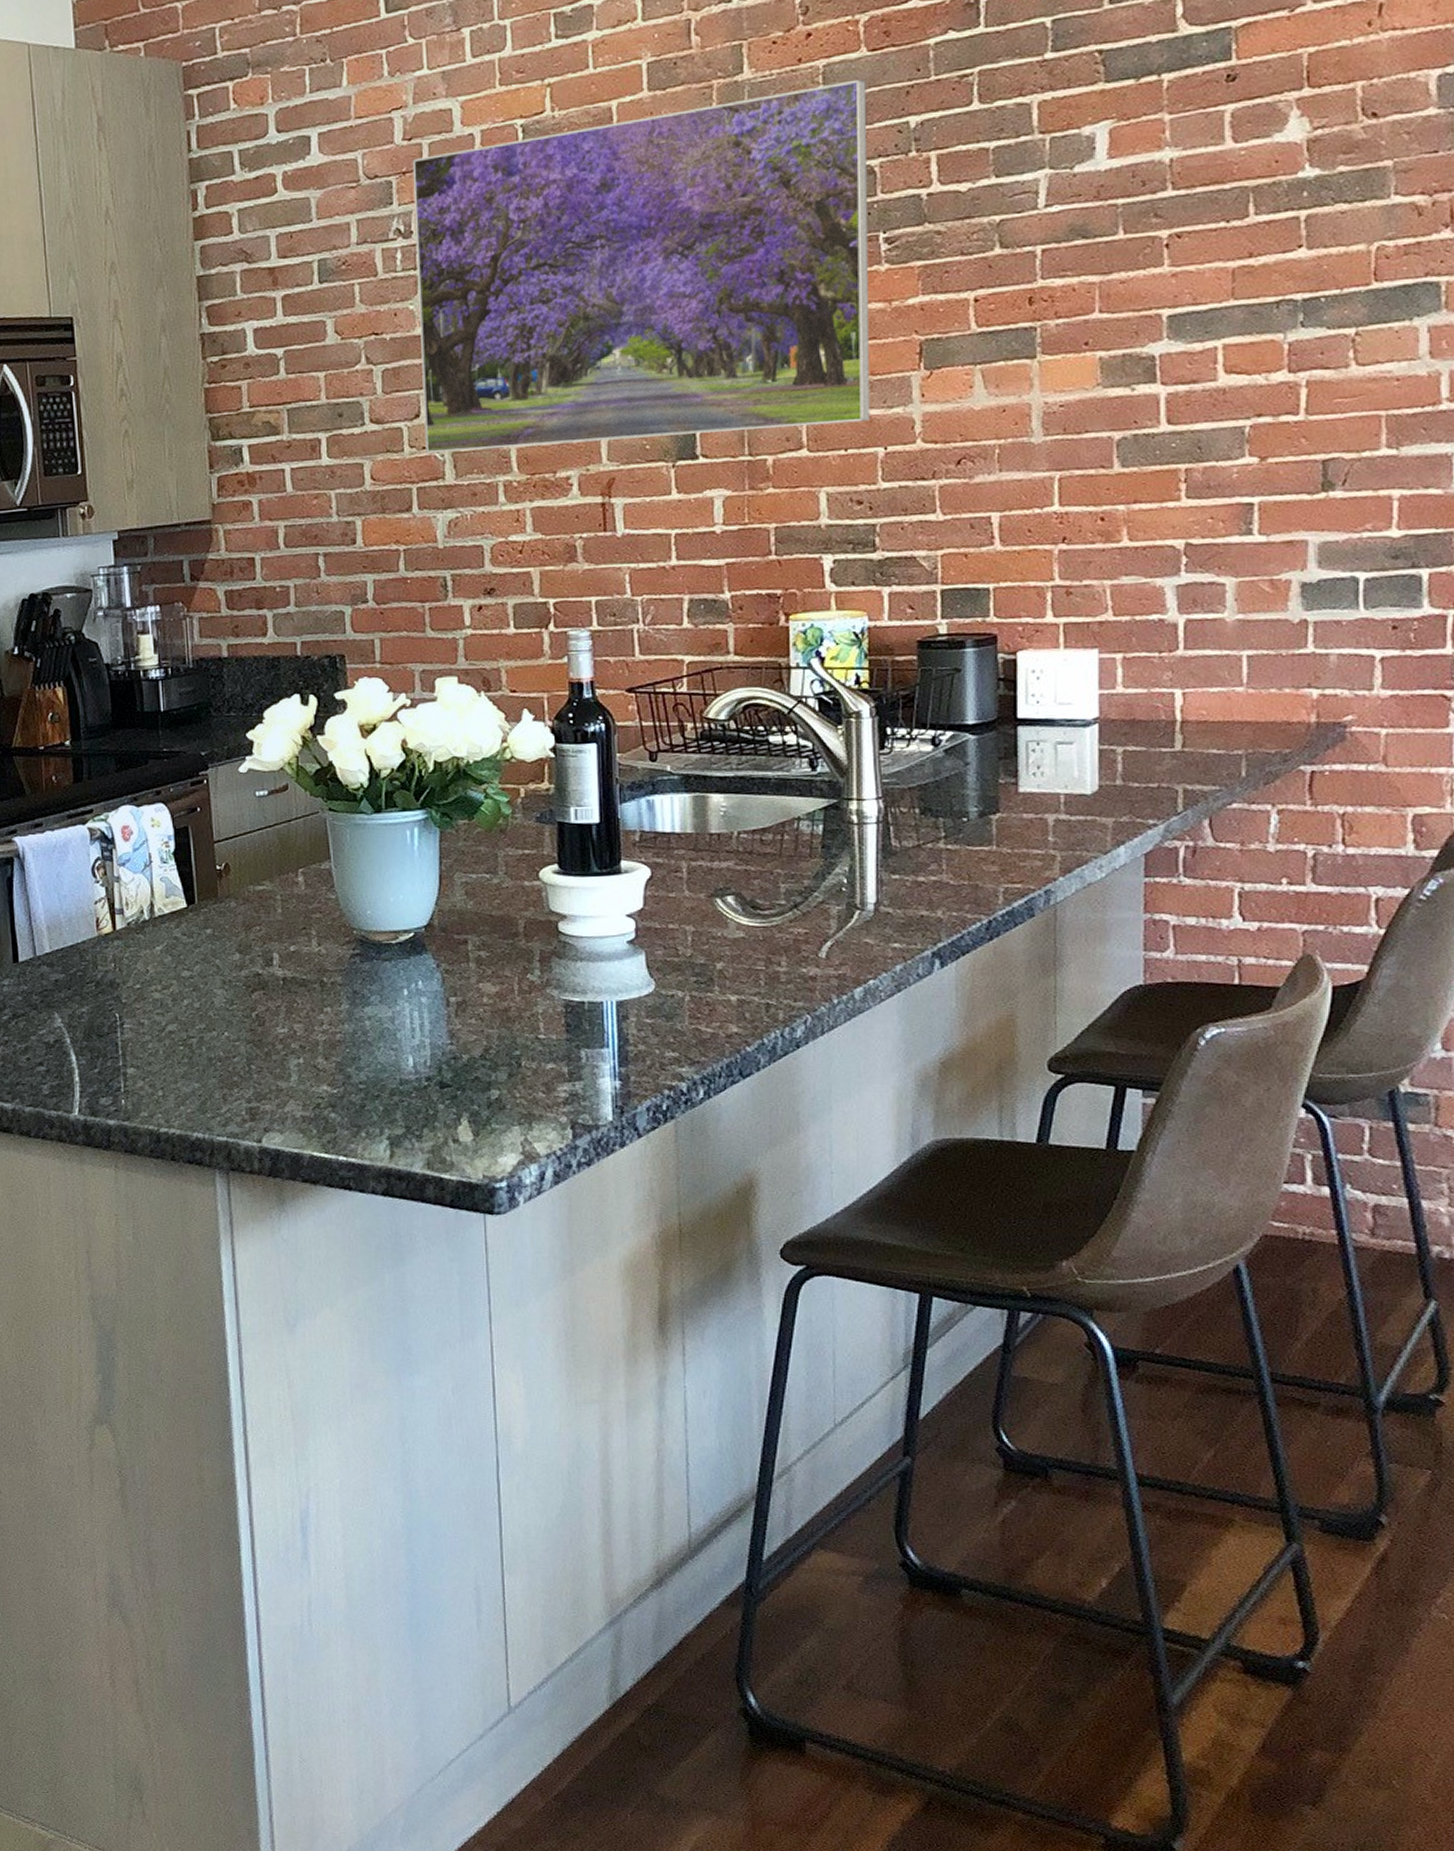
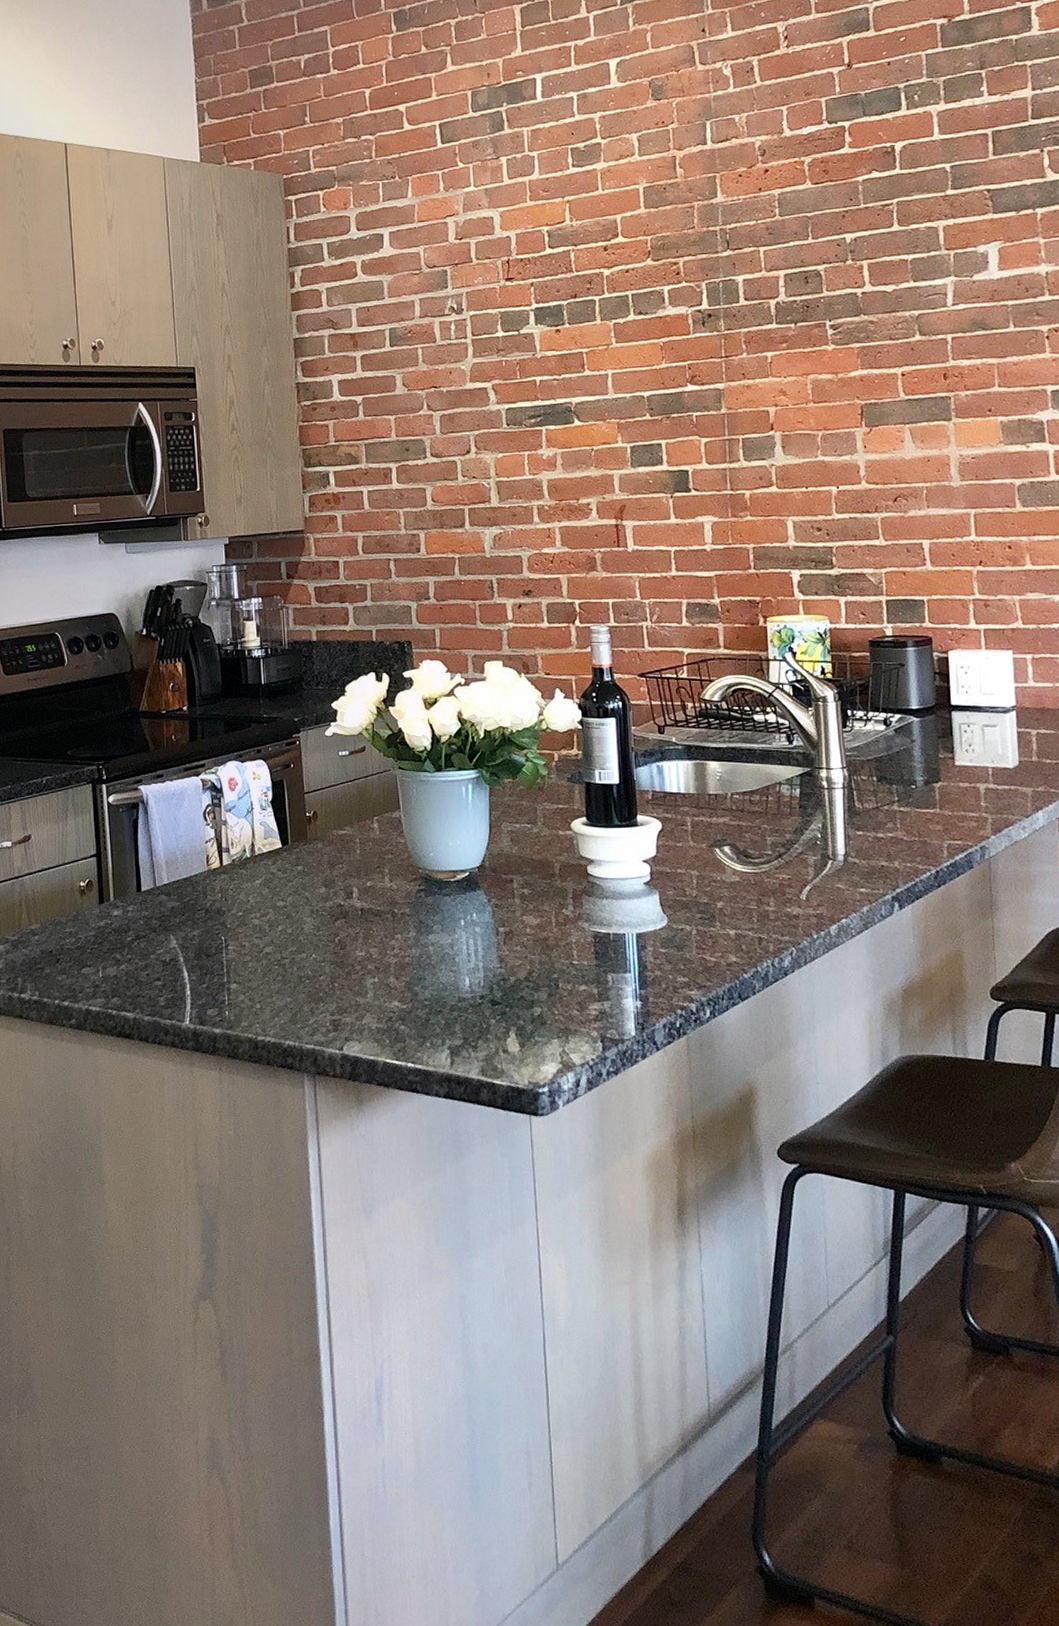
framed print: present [412,79,870,454] -> none [462,205,825,482]

